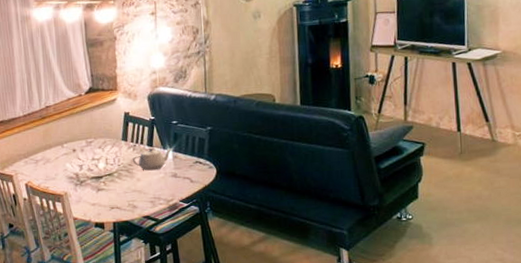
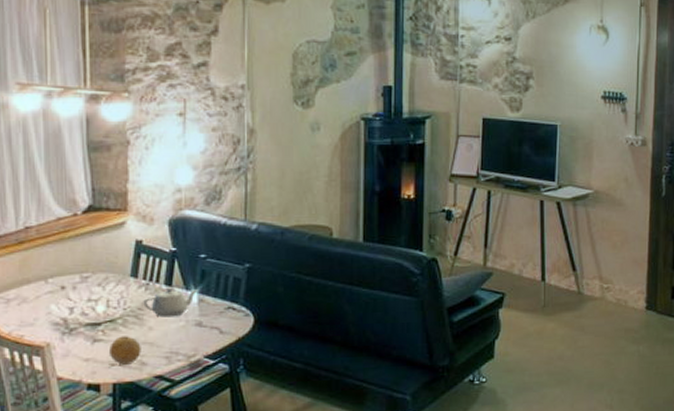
fruit: none [109,186,133,209] -> present [109,336,141,366]

